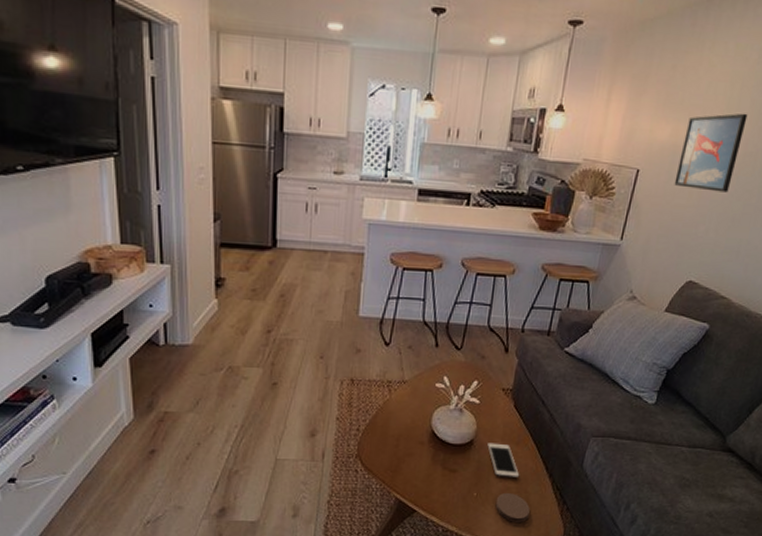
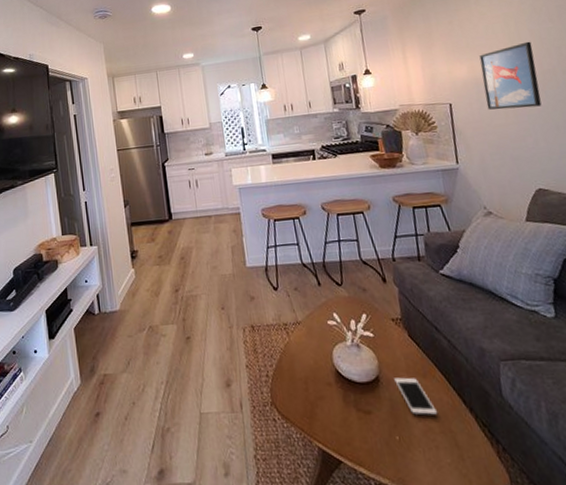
coaster: present [495,493,530,522] -> none [421,434,464,470]

